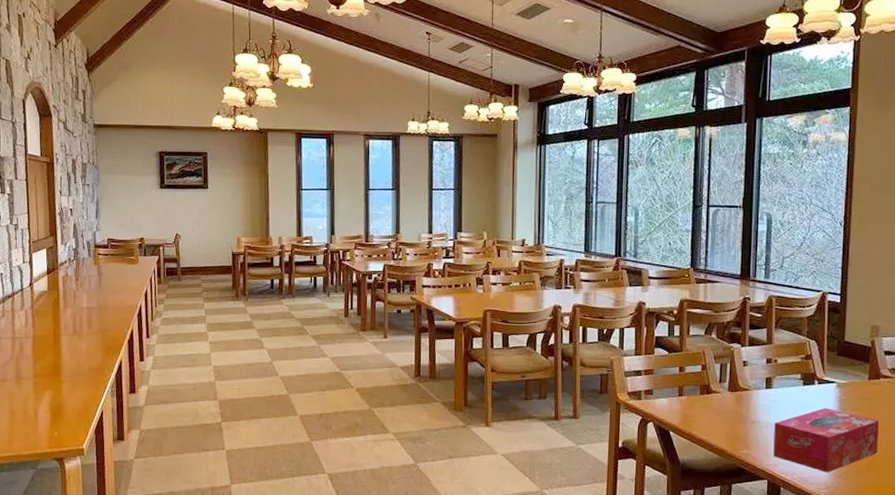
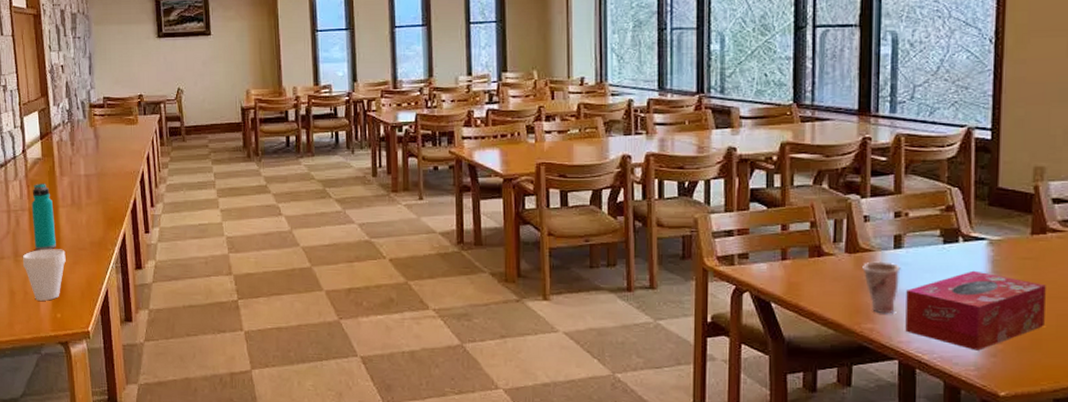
cup: none [24,373,65,420] -> present [22,249,66,301]
water bottle: none [35,313,57,375] -> present [31,183,56,251]
cup: none [741,399,771,441] -> present [862,261,901,313]

